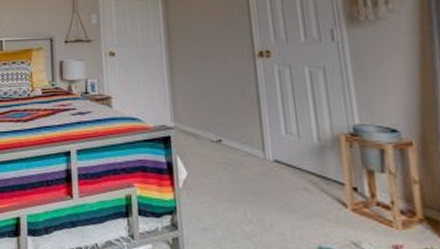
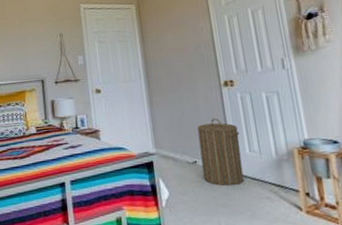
laundry hamper: none [224,93,278,172] -> present [197,118,244,187]

